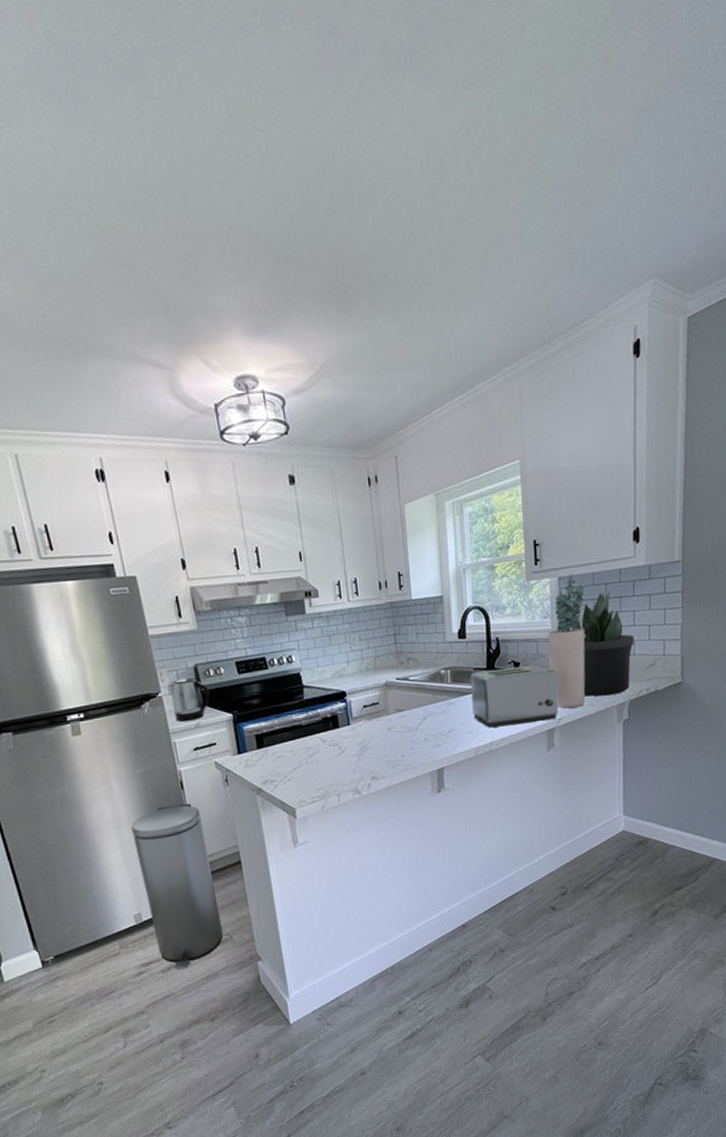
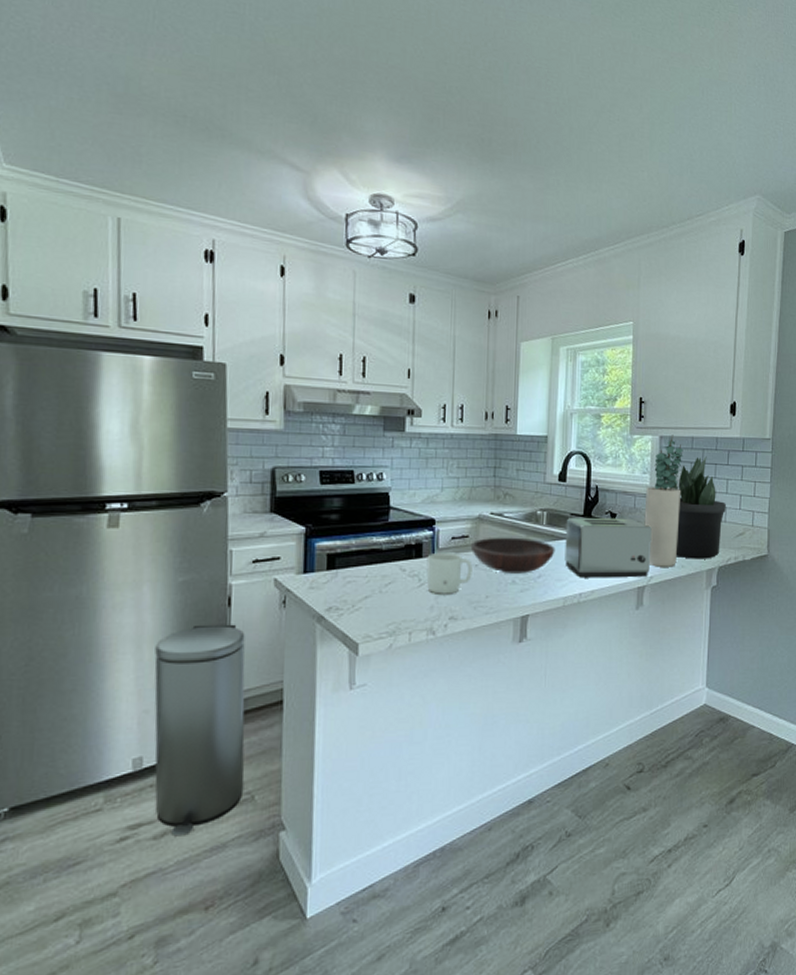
kettle: present [167,678,211,723] -> none [236,480,284,530]
mug: none [343,719,387,759] -> present [426,552,473,594]
wooden bowl: none [381,697,463,733] -> present [470,537,555,573]

